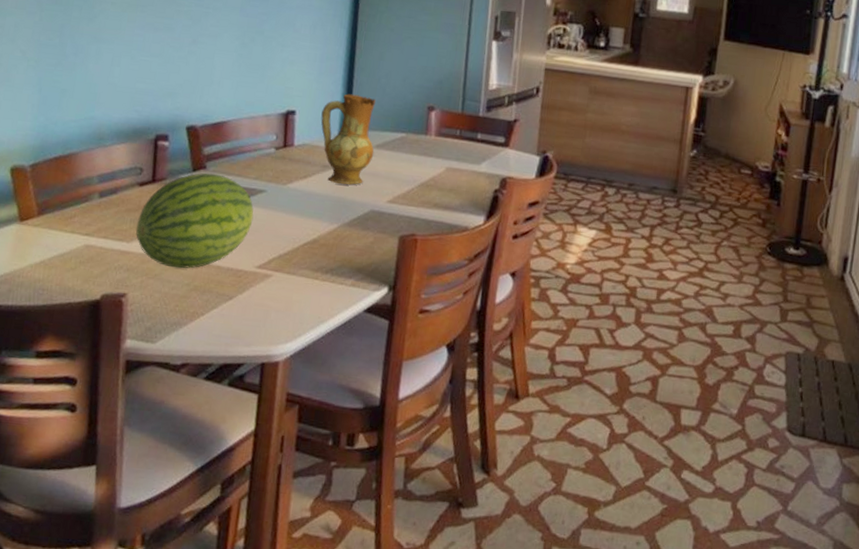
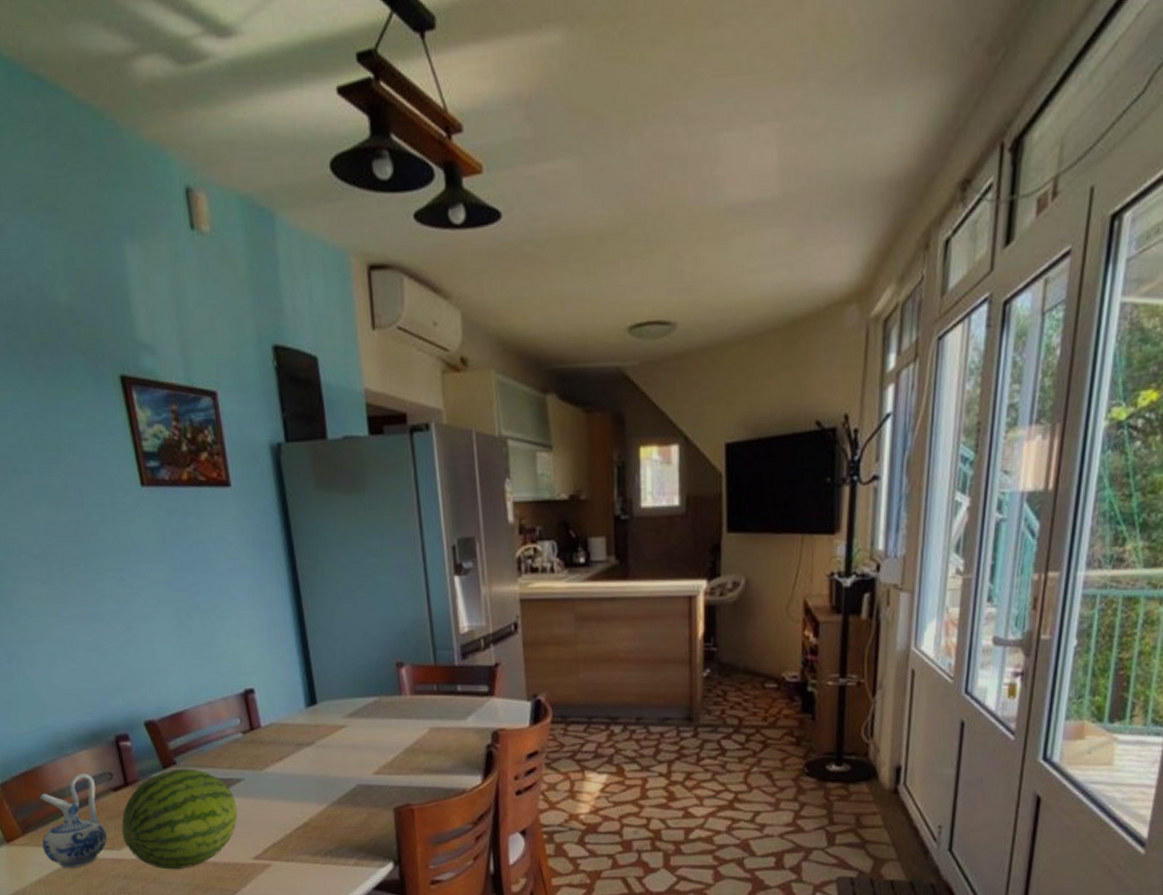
ceramic pitcher: none [53,164,124,255] -> present [40,773,107,869]
ceramic jug: present [321,94,376,185] -> none [282,661,348,761]

